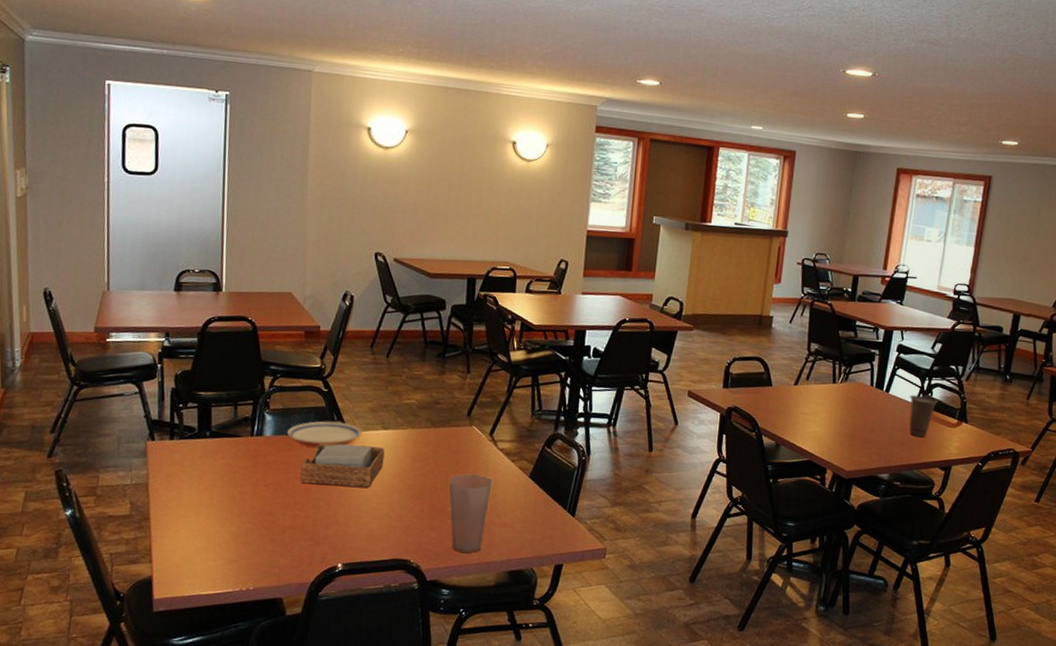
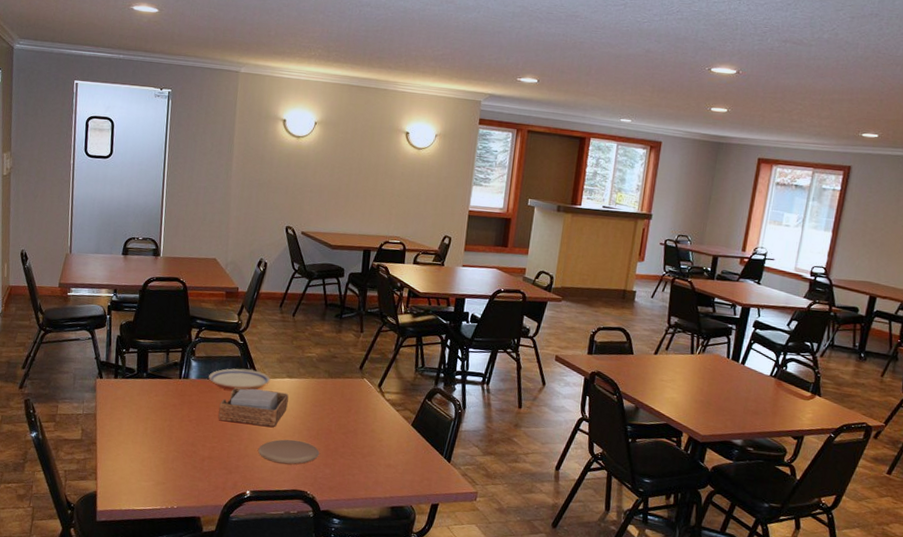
plate: none [350,500,424,531] -> present [258,439,320,465]
cup: present [448,473,493,554] -> none [341,419,380,489]
cup: present [909,394,938,438] -> none [763,367,792,408]

